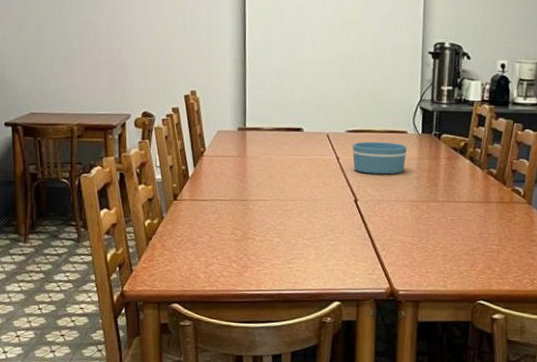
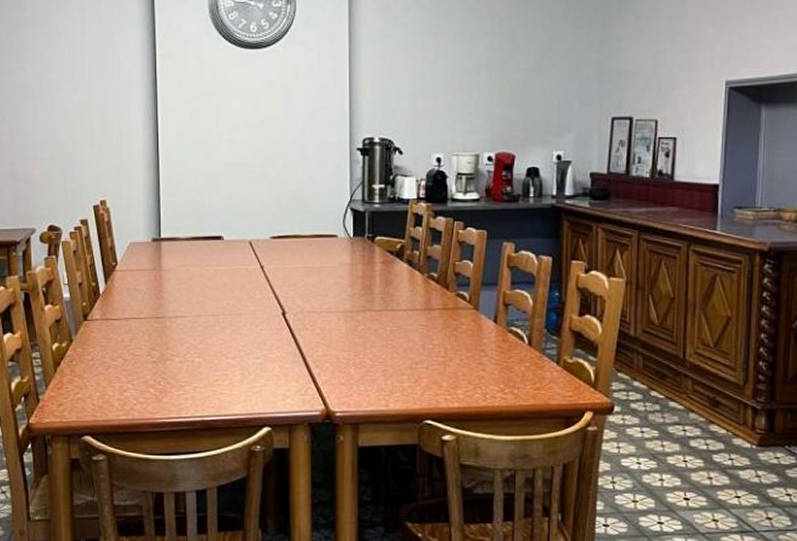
bowl: present [352,141,407,175] -> none [277,247,337,284]

